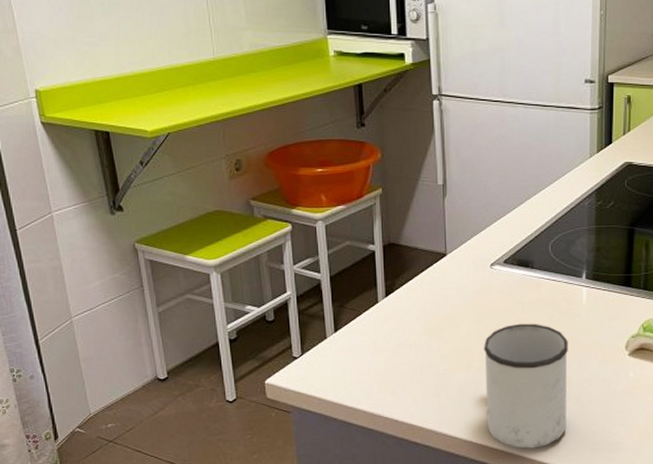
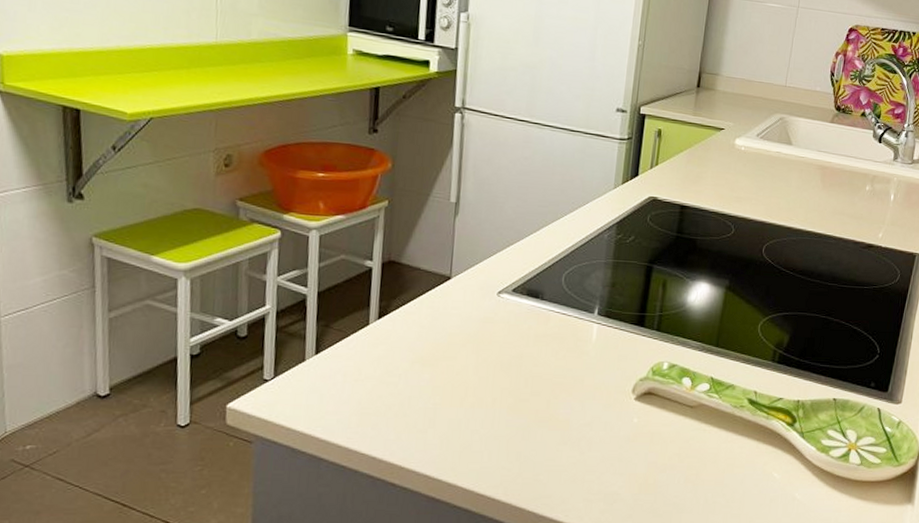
mug: present [484,323,568,449] -> none [475,358,573,496]

